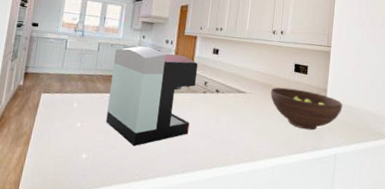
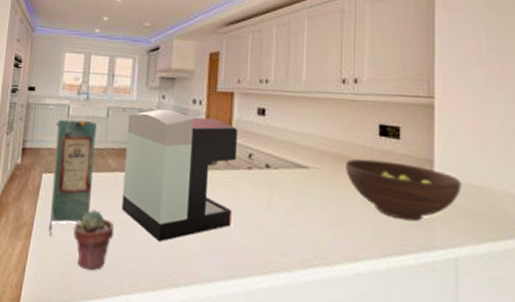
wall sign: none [45,50,89,143] -> present [49,119,97,237]
potted succulent: none [65,122,99,169] -> present [73,209,115,271]

